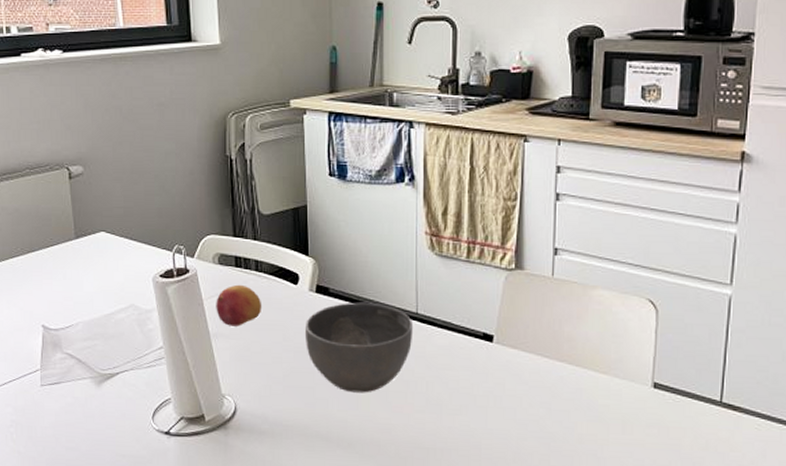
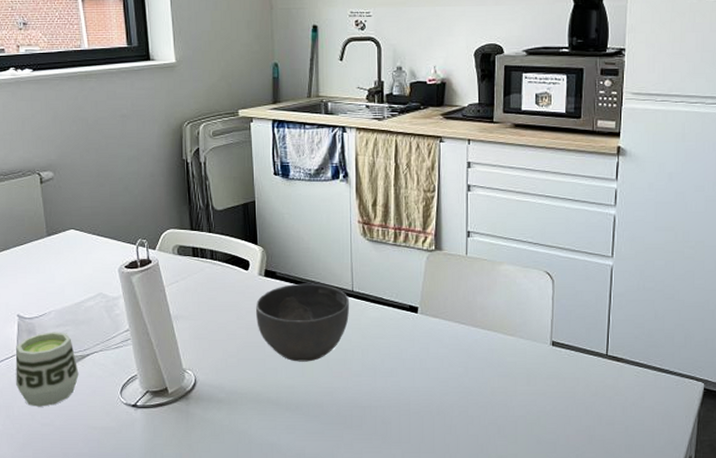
cup: none [39,345,107,429] -> present [15,332,79,407]
fruit: present [216,284,262,327] -> none [176,272,218,309]

